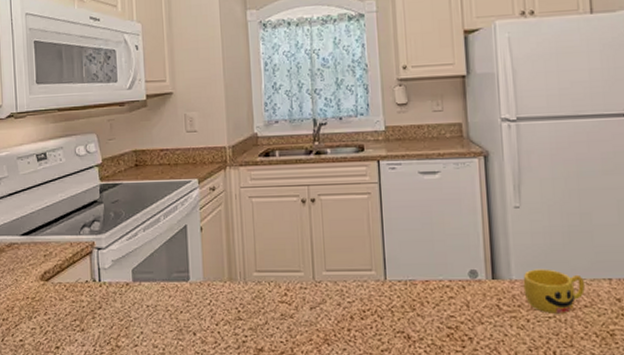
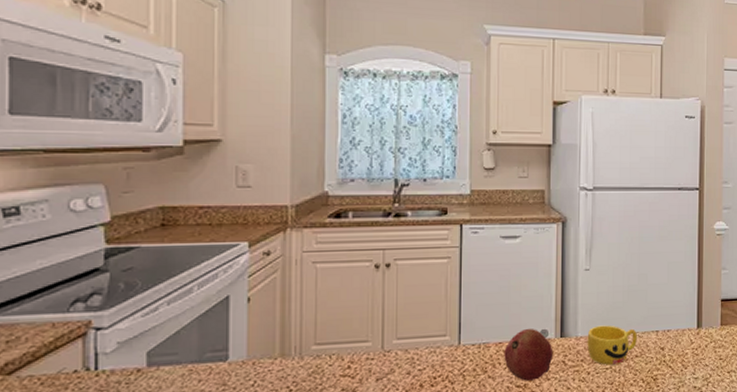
fruit: none [431,267,486,323] -> present [504,328,554,381]

